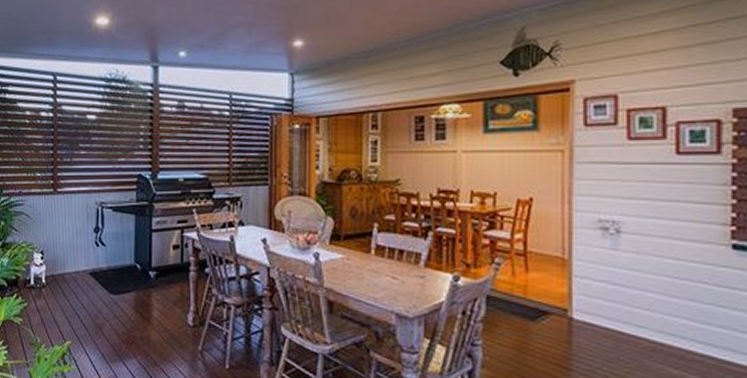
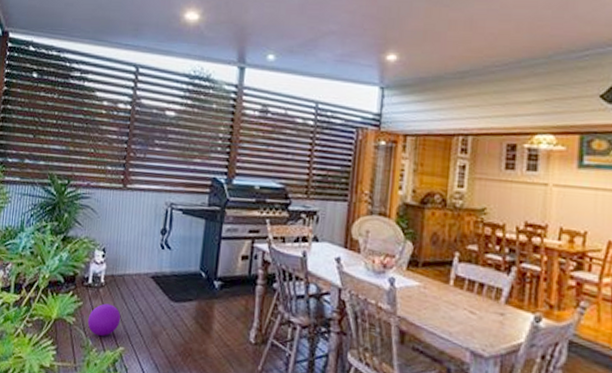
ball: none [34,302,65,333] -> present [87,303,121,337]

